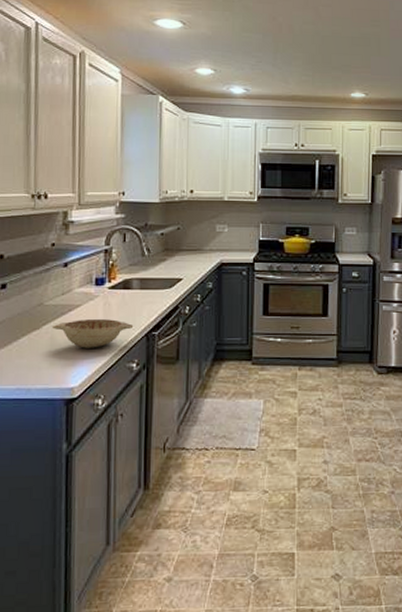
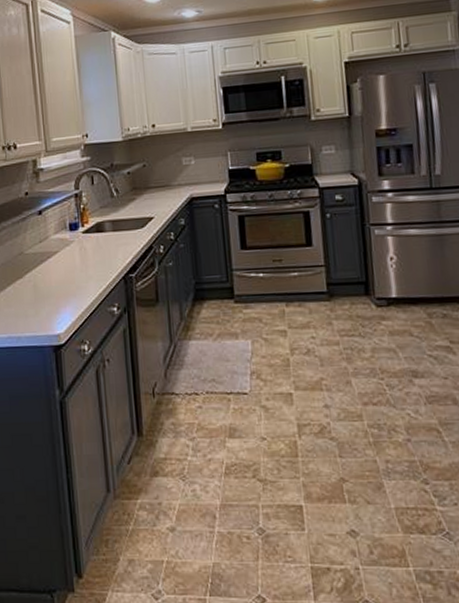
decorative bowl: present [51,319,134,348] -> none [33,263,111,295]

